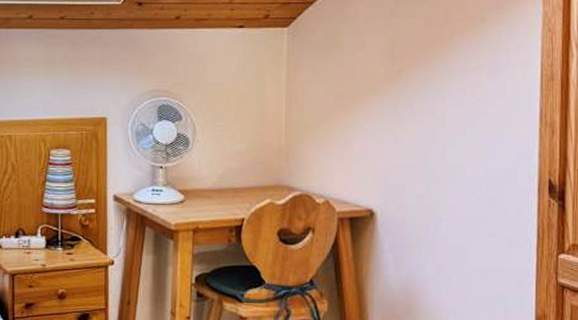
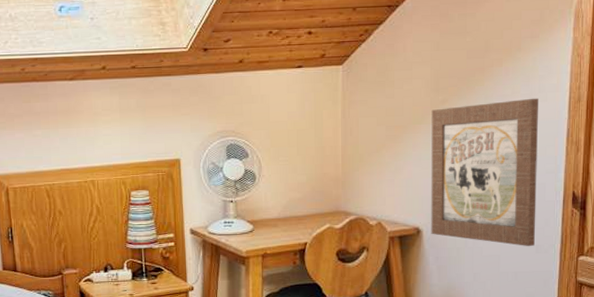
wall art: none [386,73,508,239] -> present [431,98,538,246]

